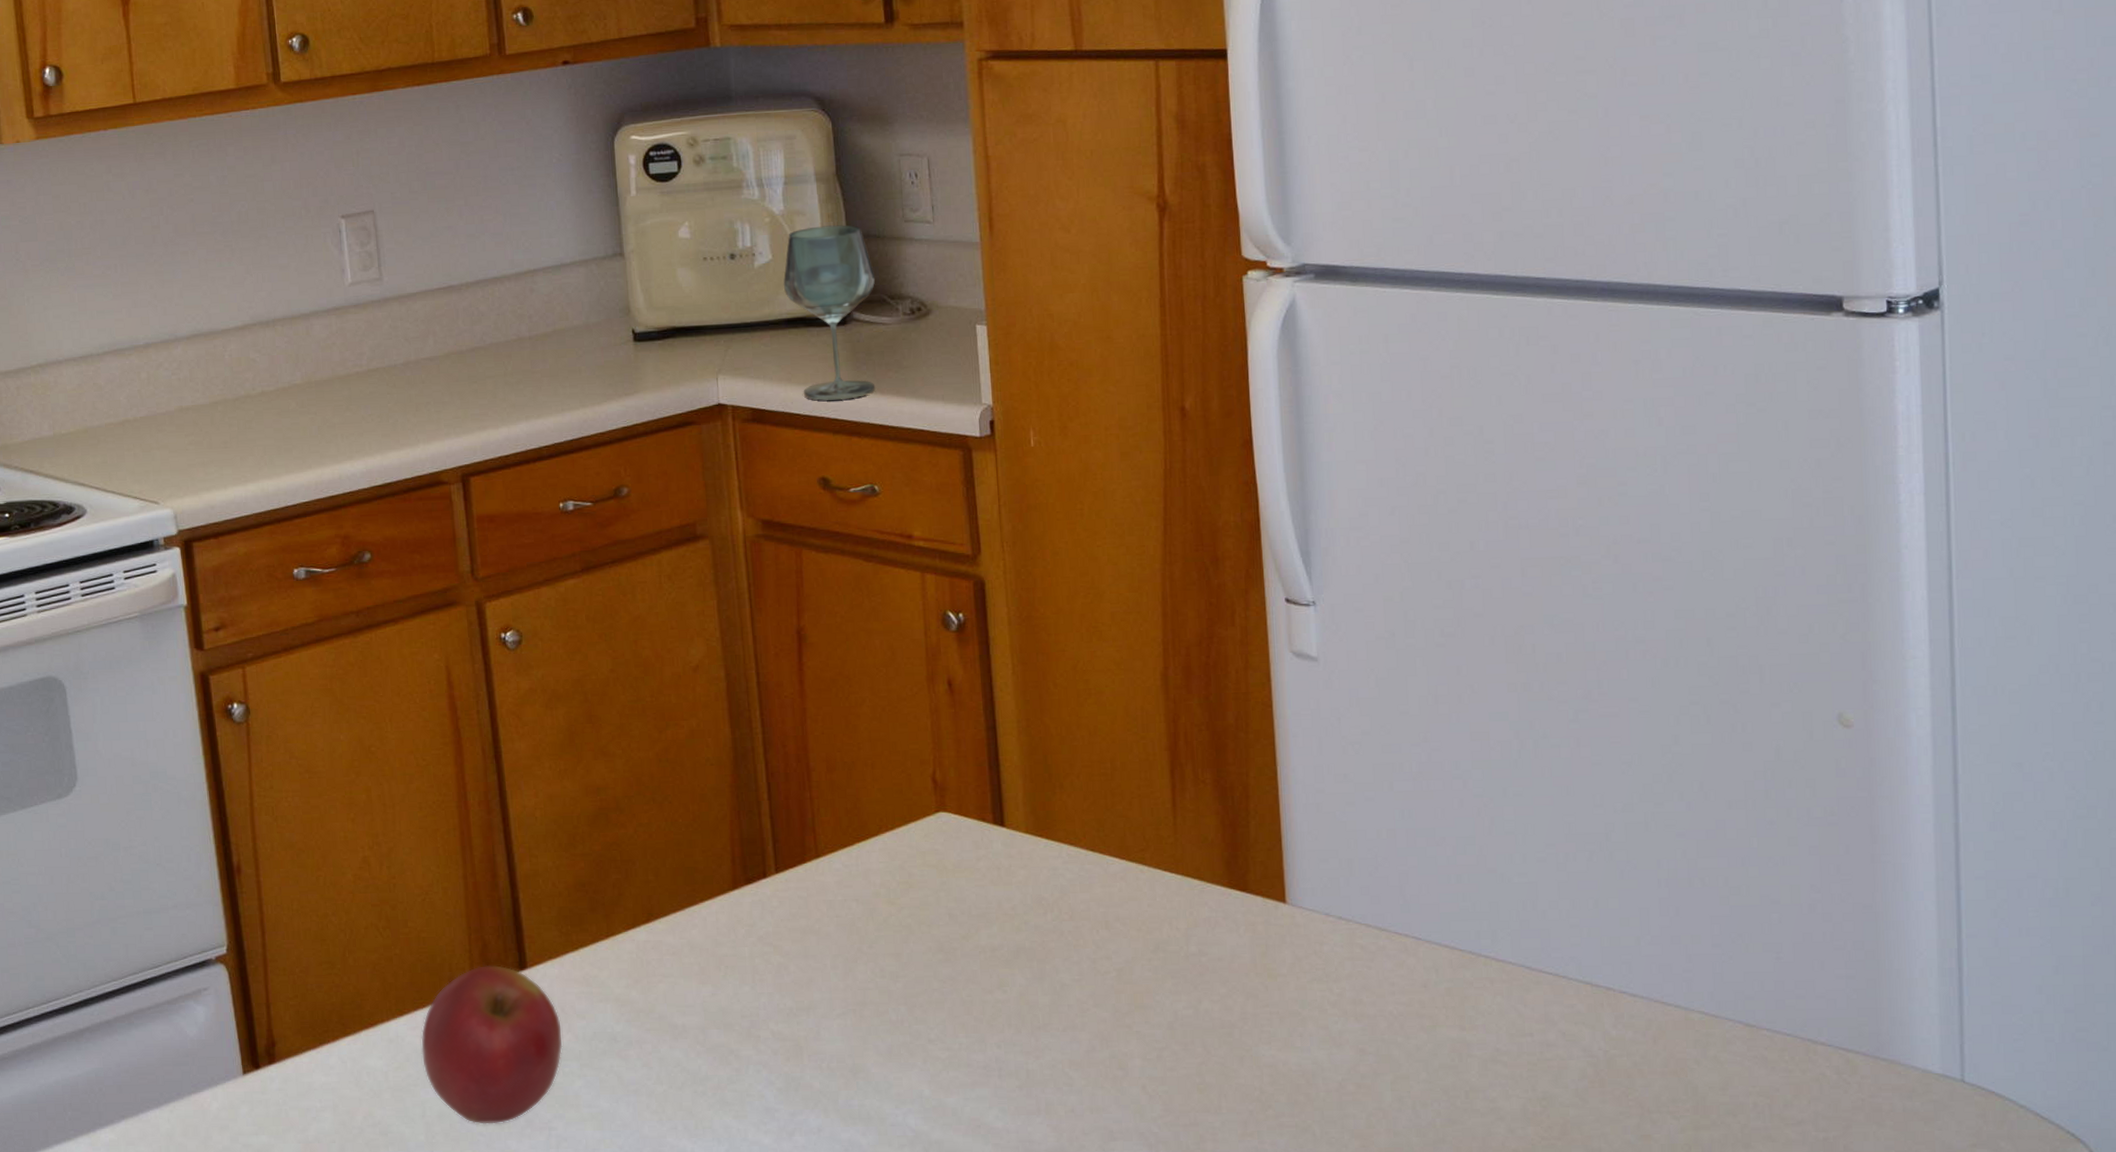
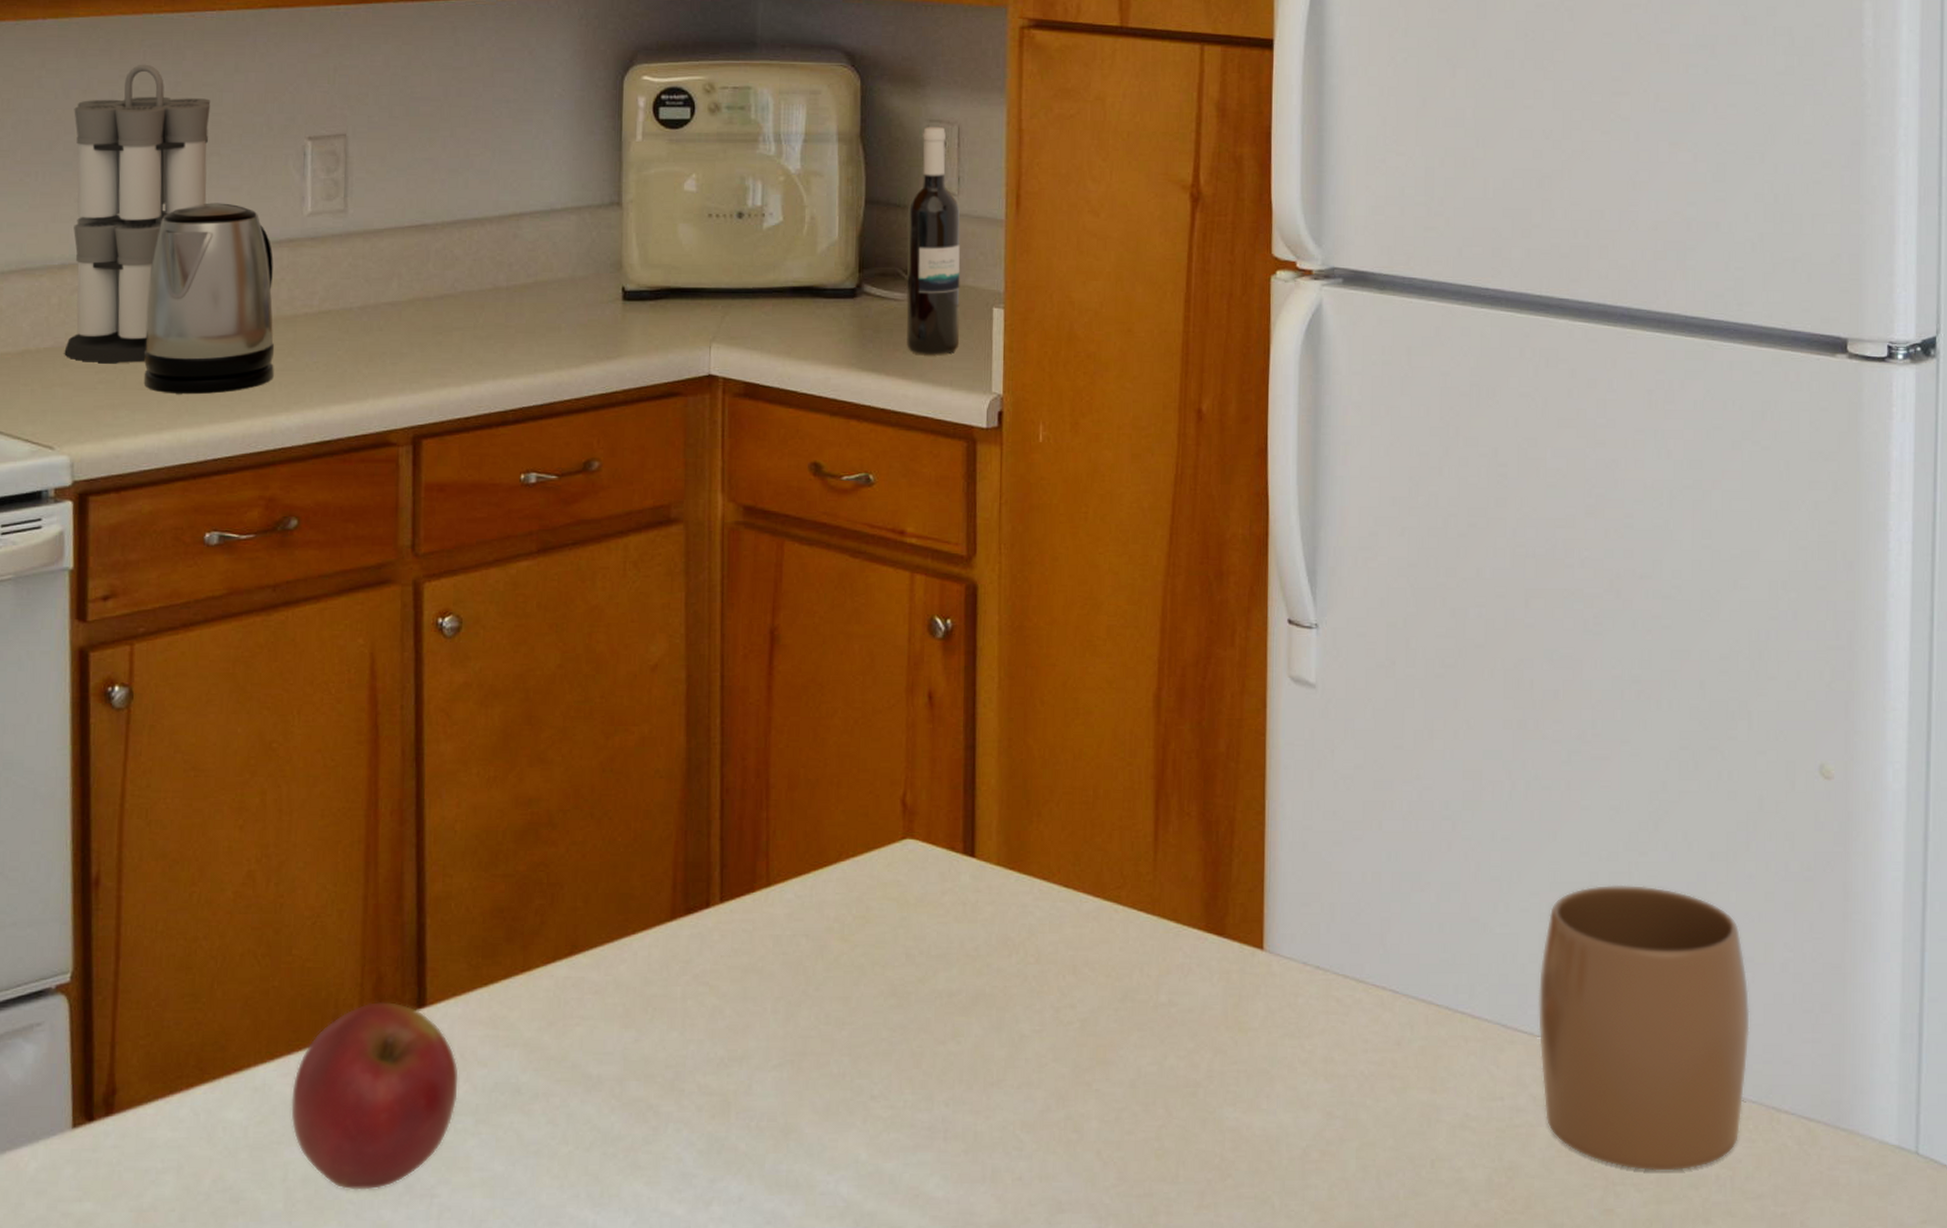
spice rack: none [140,162,261,427] -> present [64,64,211,363]
kettle: none [220,280,336,452] -> present [143,203,275,396]
wine glass: present [783,225,876,401] -> none [792,190,892,379]
wine bottle: none [887,159,947,373] -> present [906,126,961,355]
mug: none [1560,834,1780,1100] -> present [1538,886,1750,1171]

